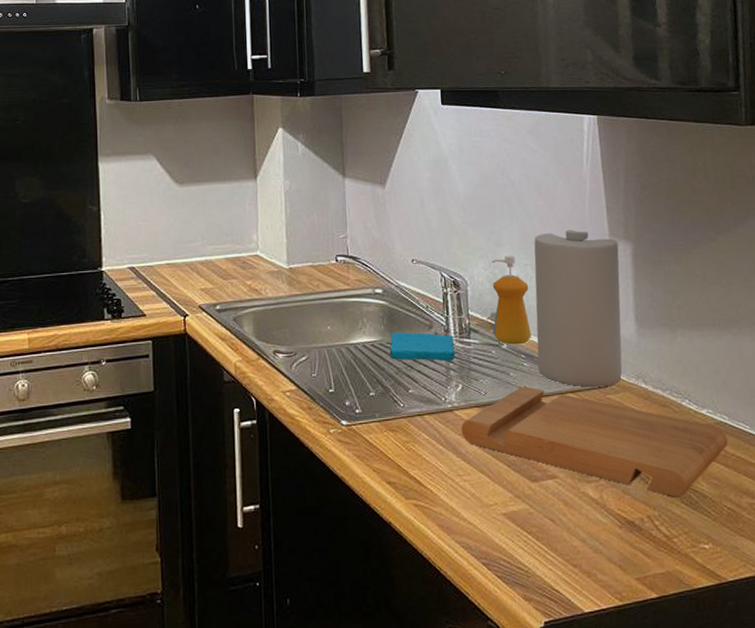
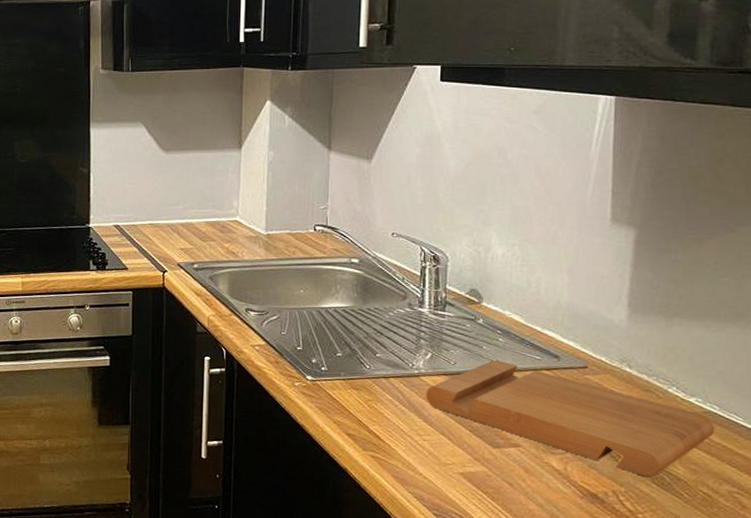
sponge: present [389,332,455,361] -> none [360,300,428,331]
soap dispenser: present [492,255,532,345] -> none [470,234,514,321]
paper towel holder: present [534,230,623,387] -> none [514,212,620,367]

